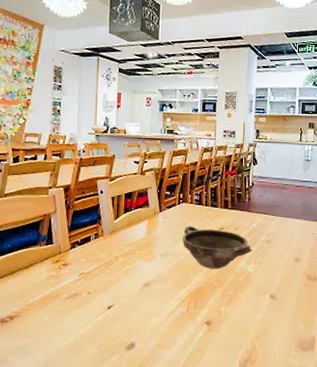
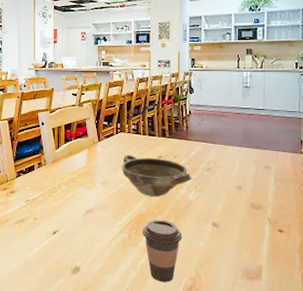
coffee cup: none [200,292,241,356] -> present [142,219,183,282]

